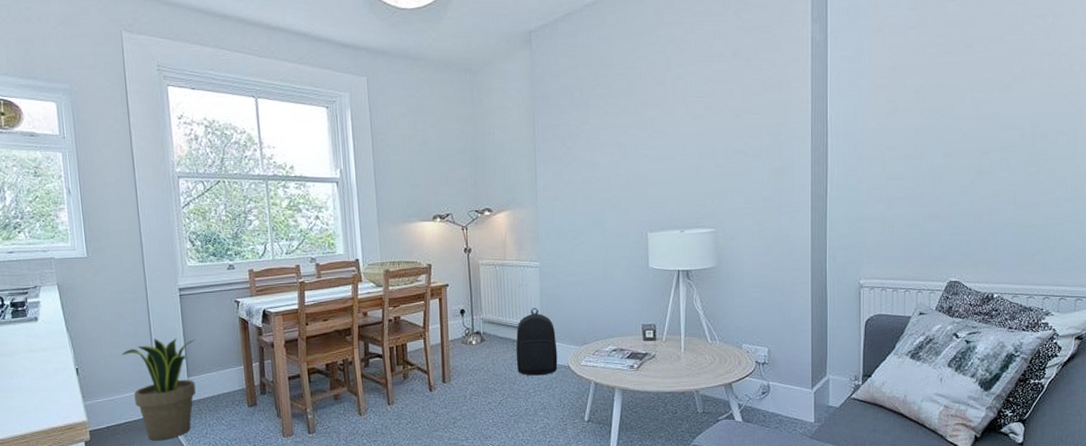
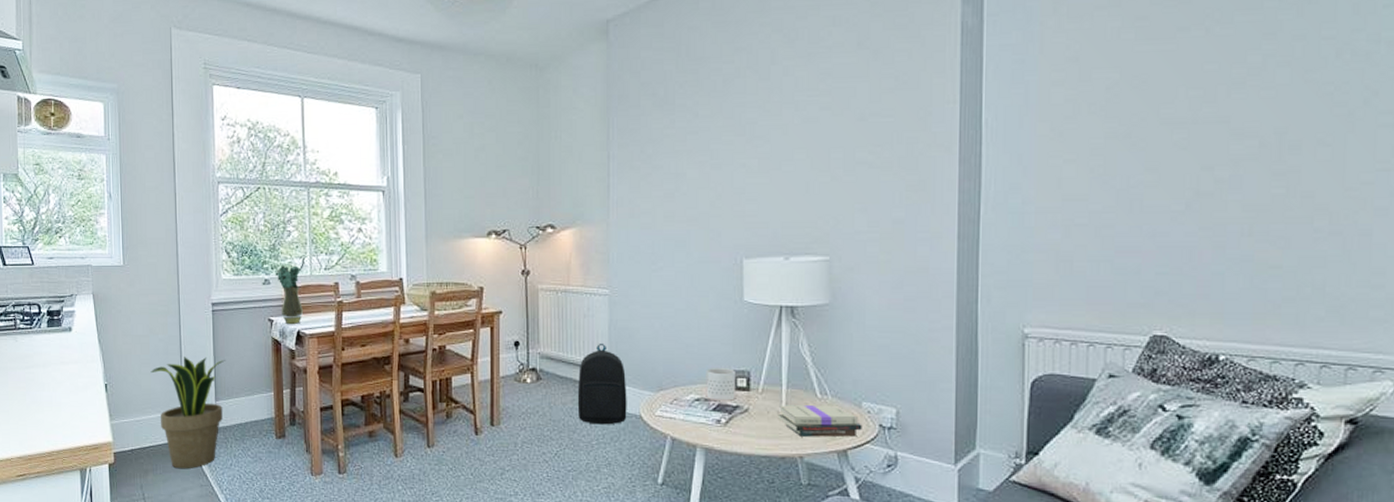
vase: none [239,249,268,304] -> present [275,263,304,324]
mug: none [621,323,645,351] -> present [706,368,737,402]
books: none [678,348,743,375] -> present [778,404,862,437]

